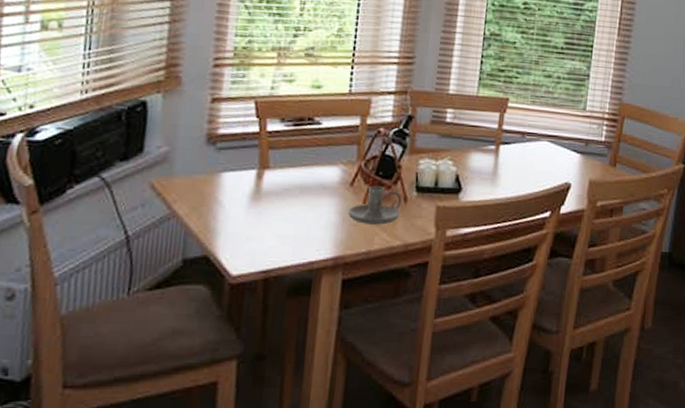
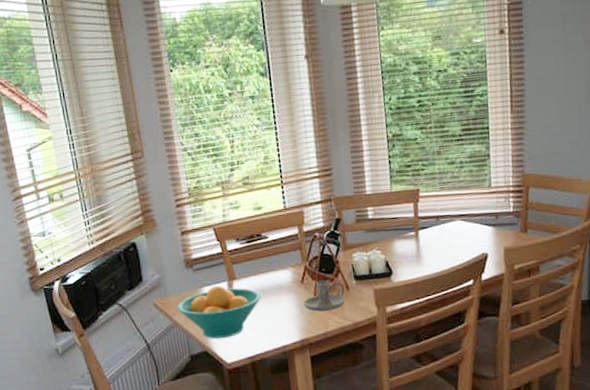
fruit bowl: none [181,173,298,242] -> present [177,285,262,339]

